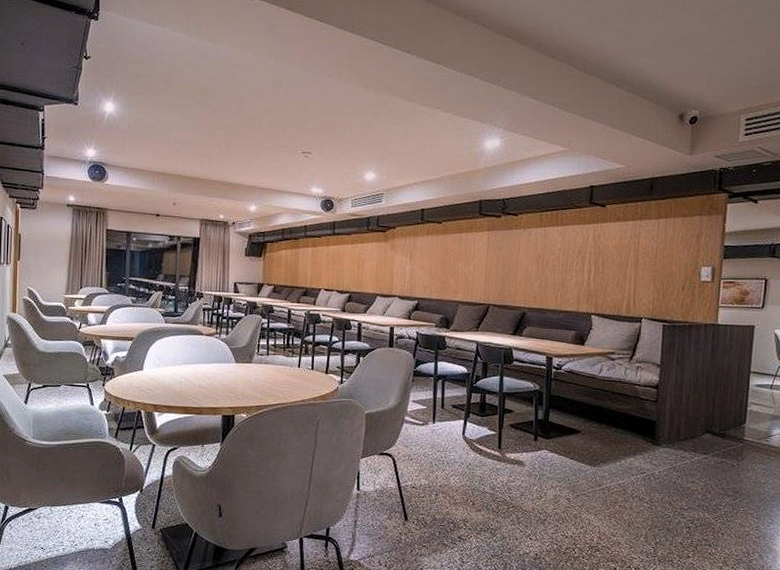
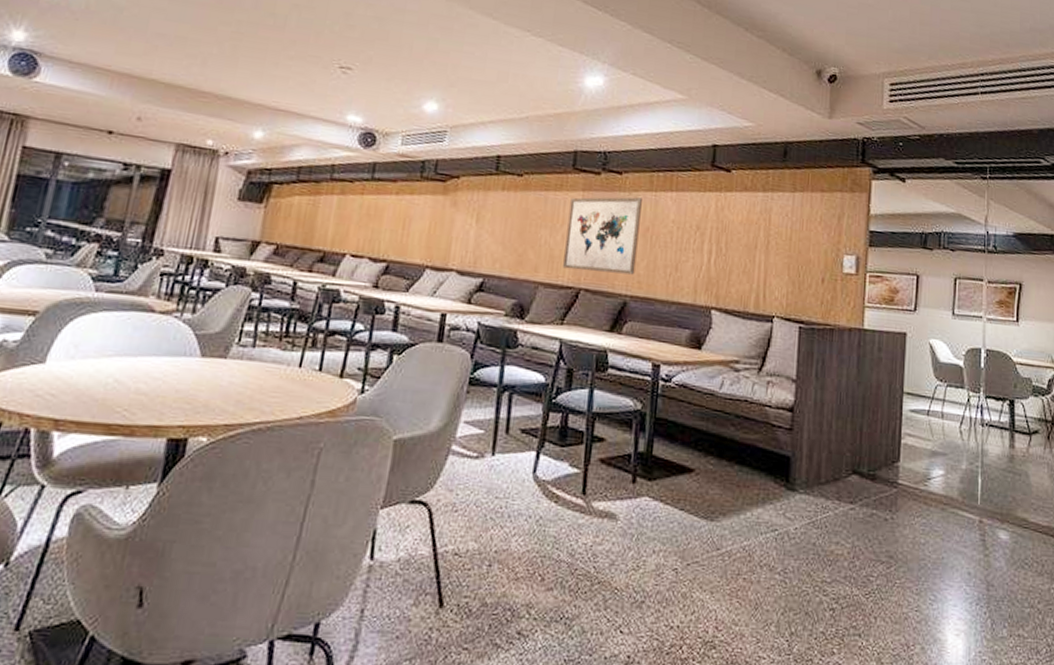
wall art: none [476,233,534,292] -> present [563,197,642,275]

